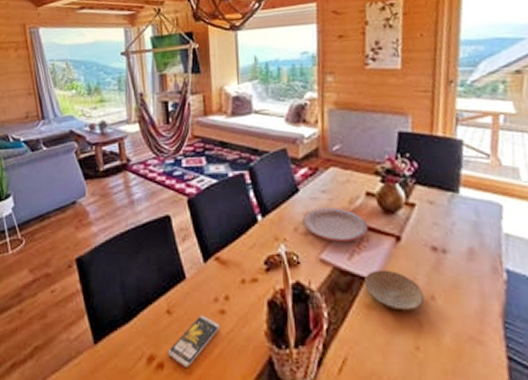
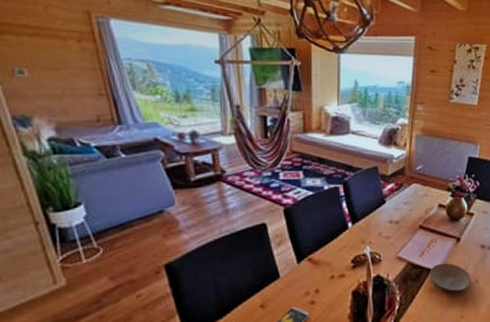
plate: present [301,206,369,242] -> none [385,215,438,243]

